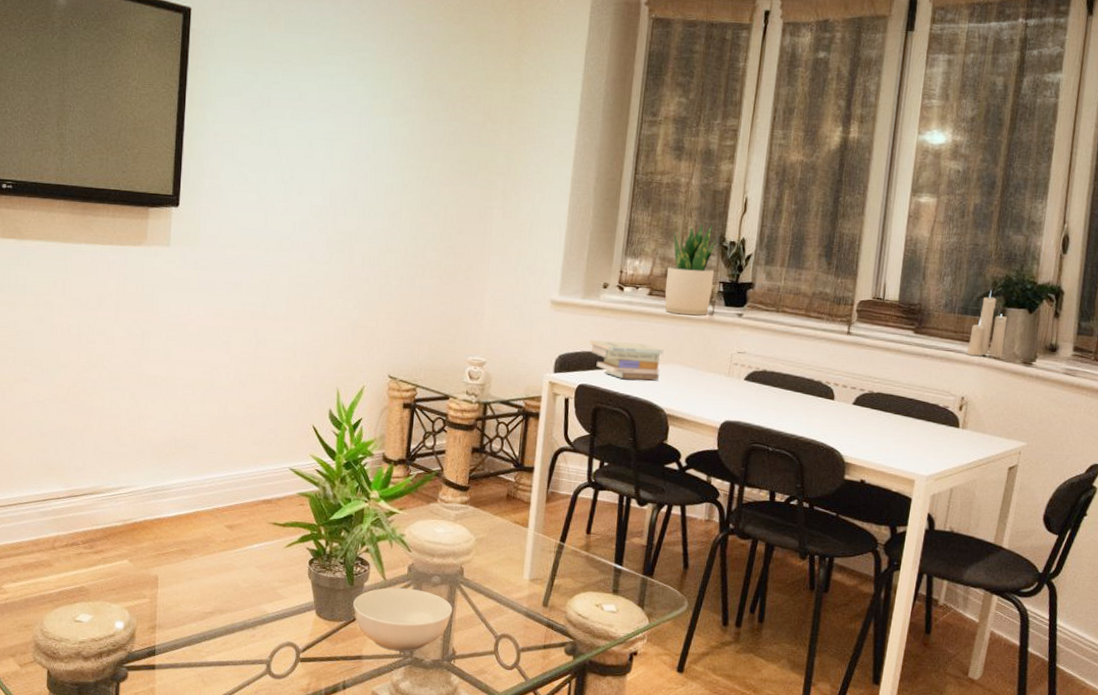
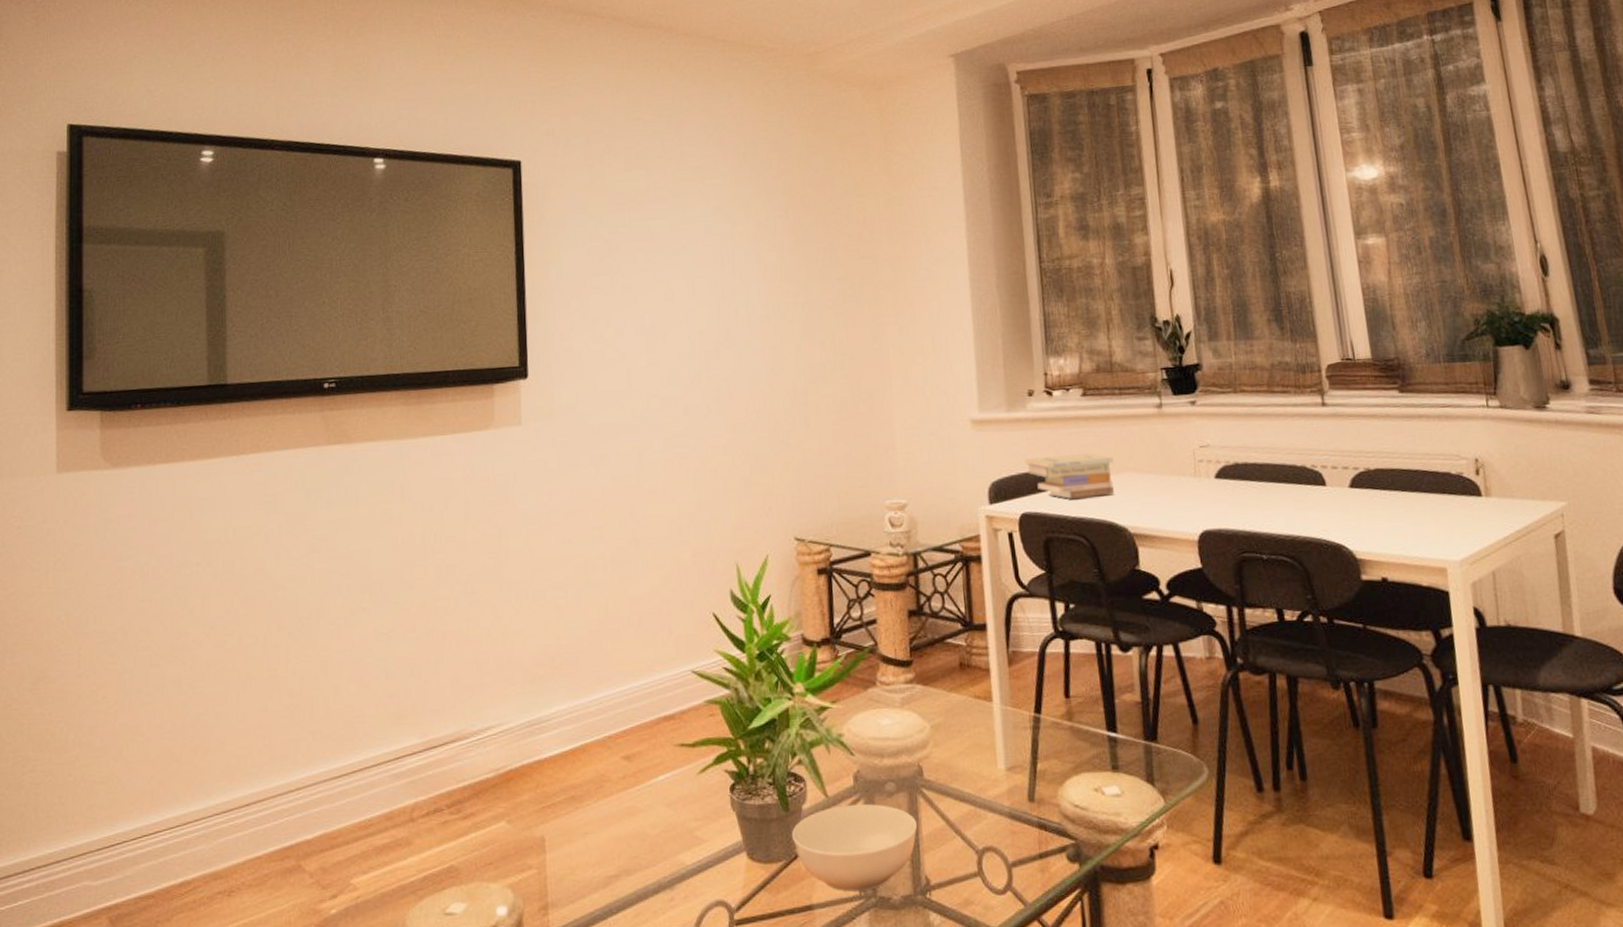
planter: present [664,223,717,316] -> none [1097,305,1156,414]
candle: present [966,290,1008,358] -> none [1464,330,1510,408]

